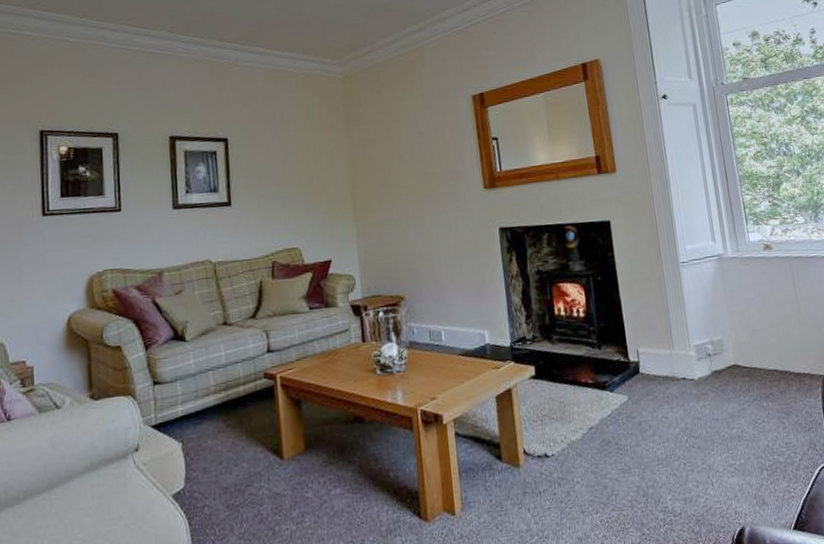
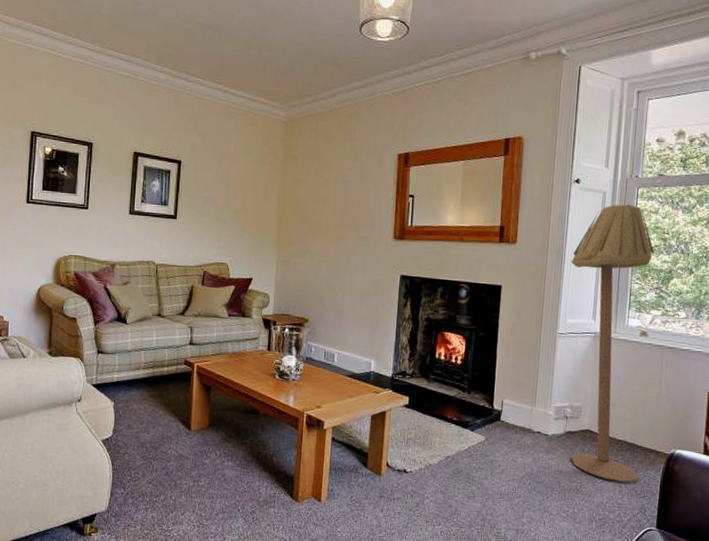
floor lamp: none [676,113,799,418] -> present [571,204,654,482]

